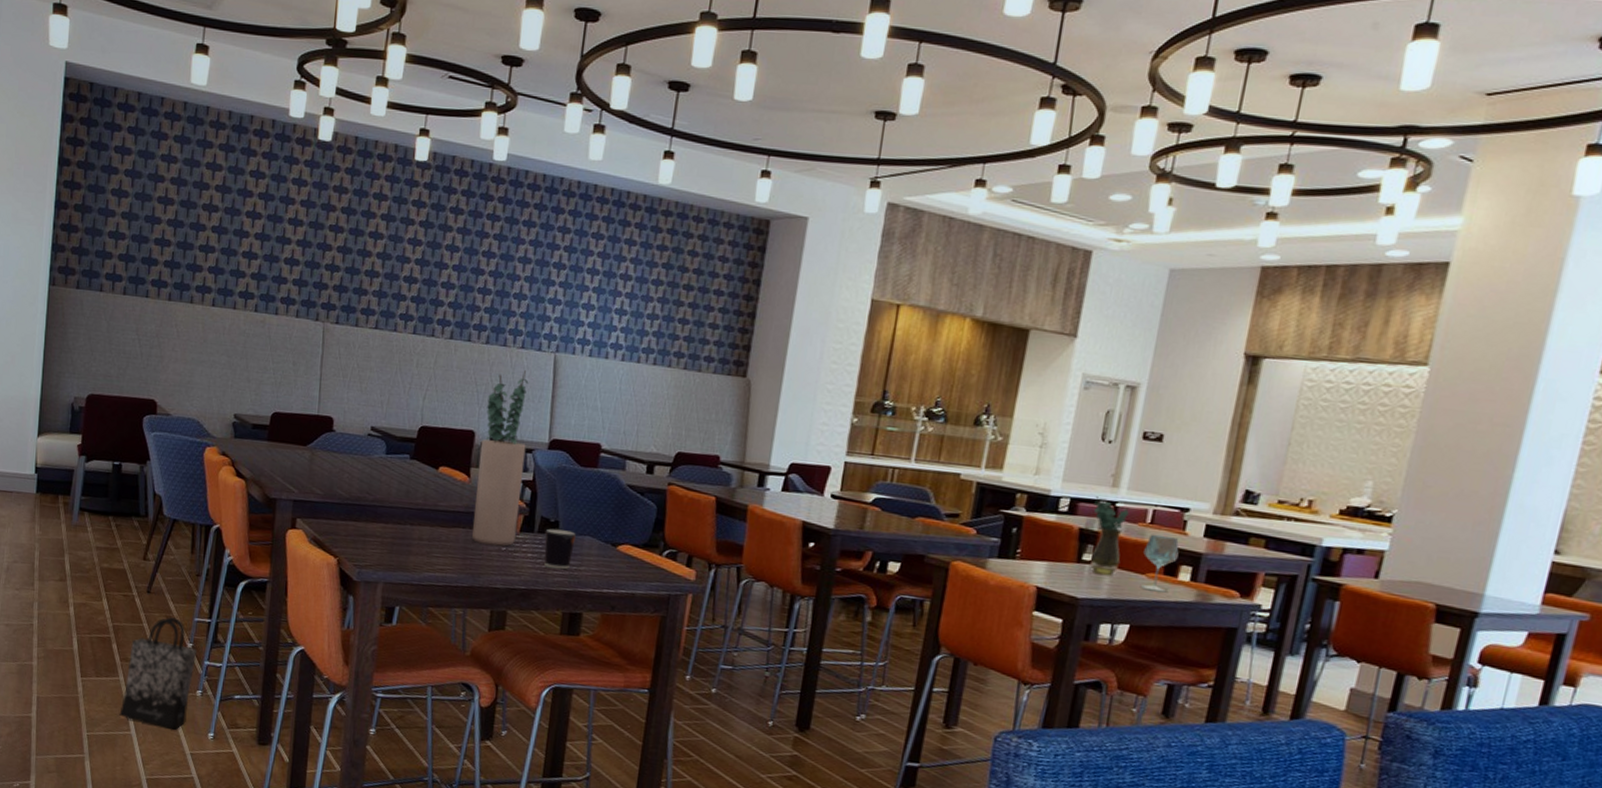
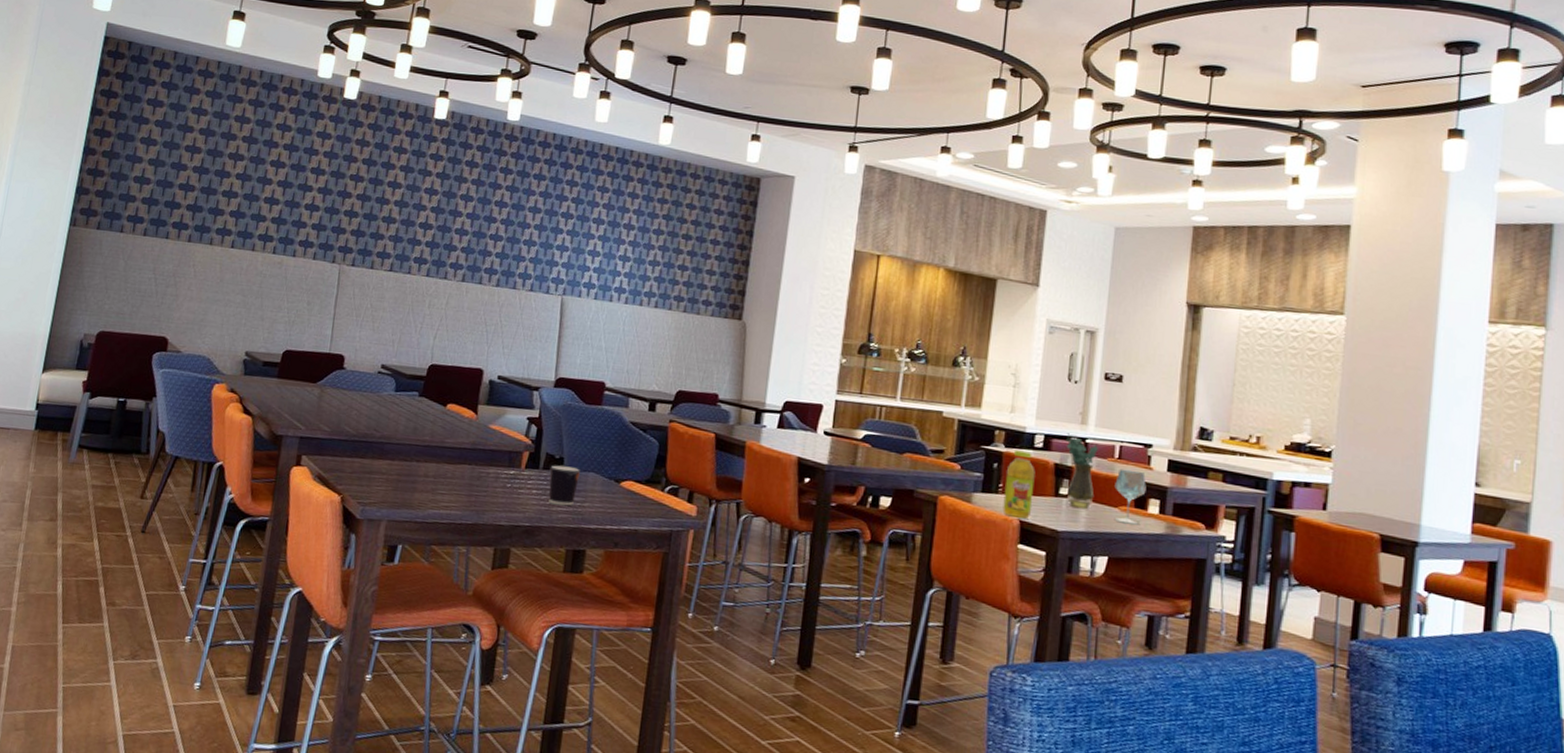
shopping bag: present [119,617,198,730] -> none [100,558,190,680]
vase: present [471,370,529,547] -> none [477,312,537,483]
fruit juice: none [1019,514,1058,585] -> present [1002,450,1035,519]

